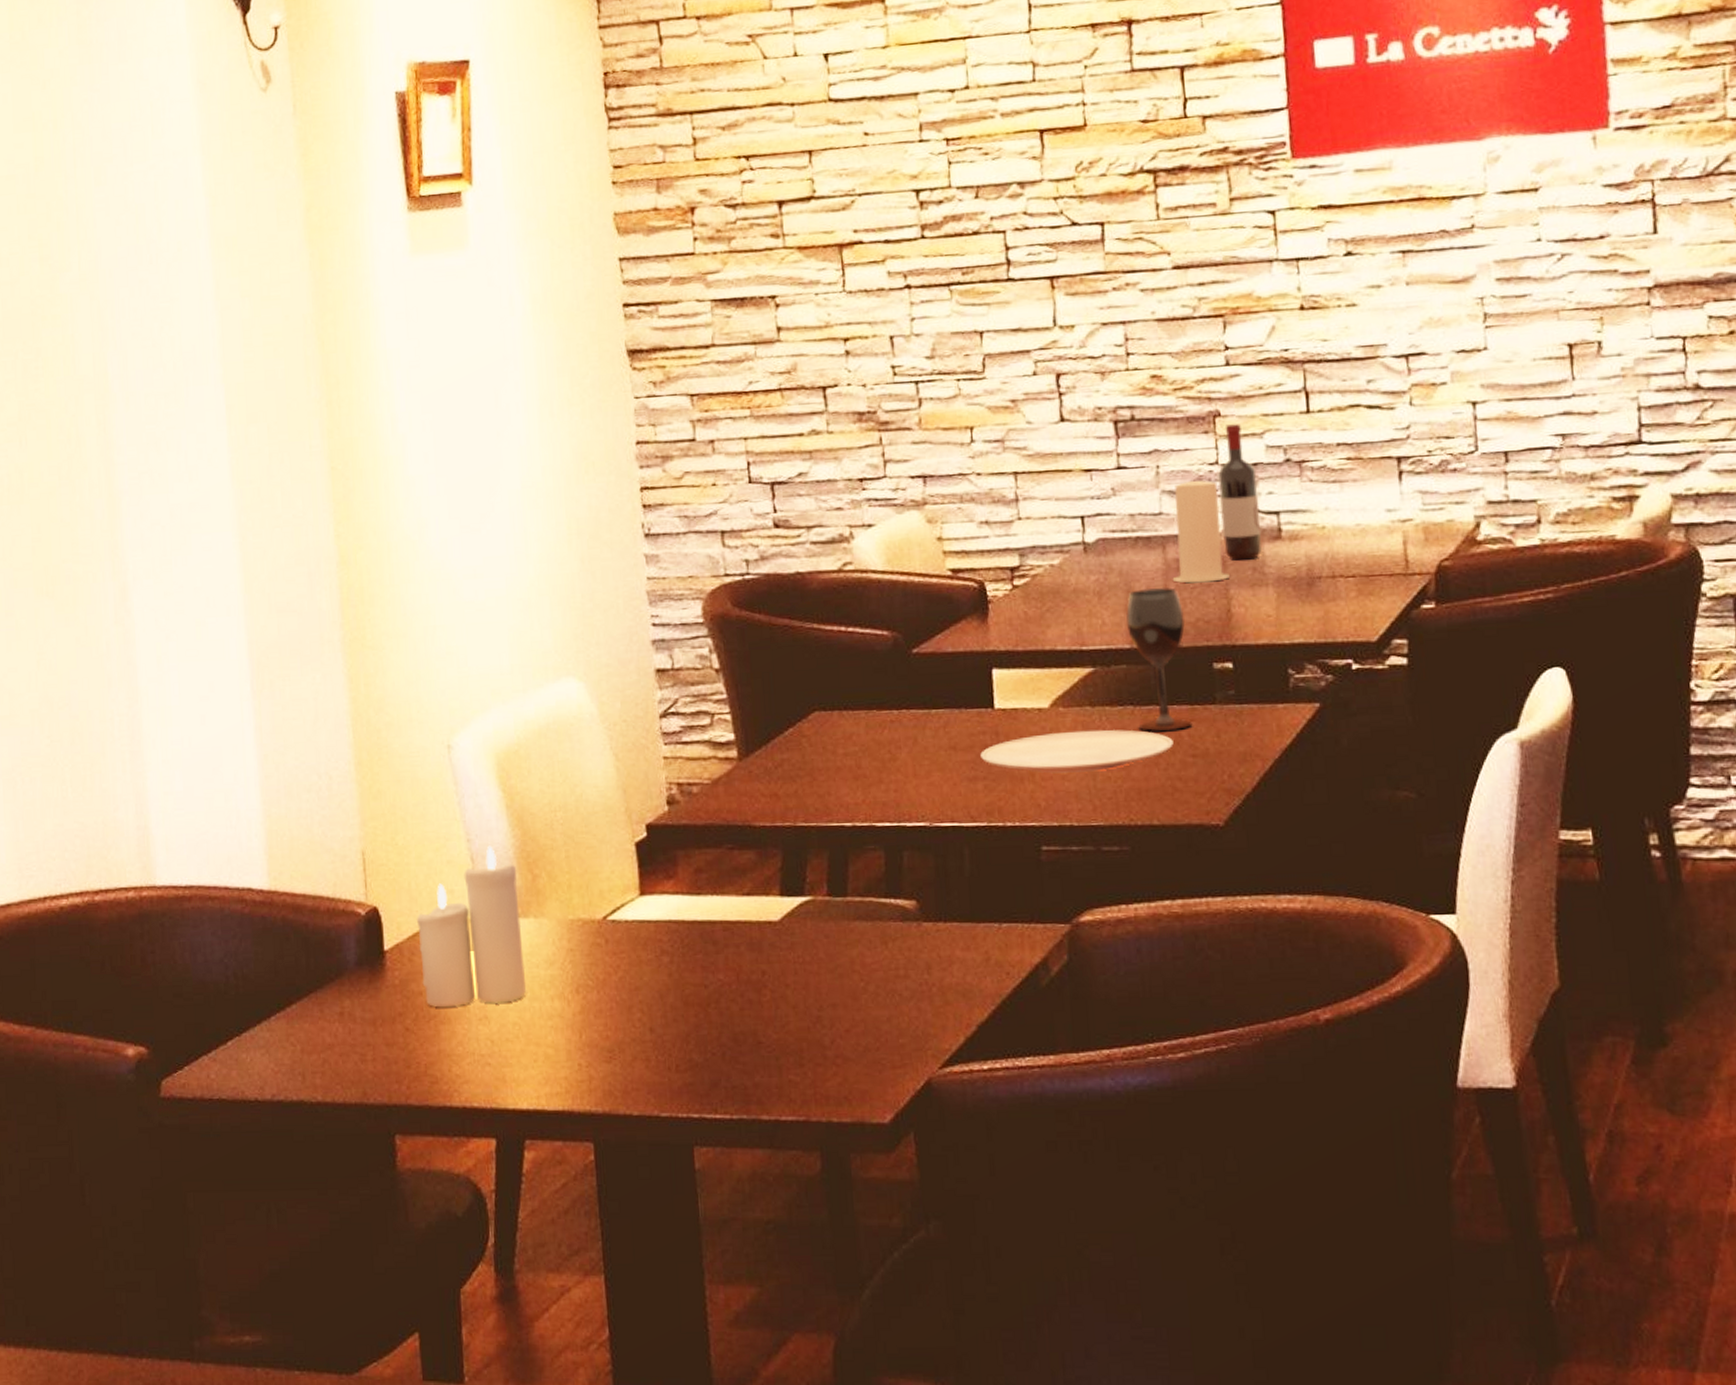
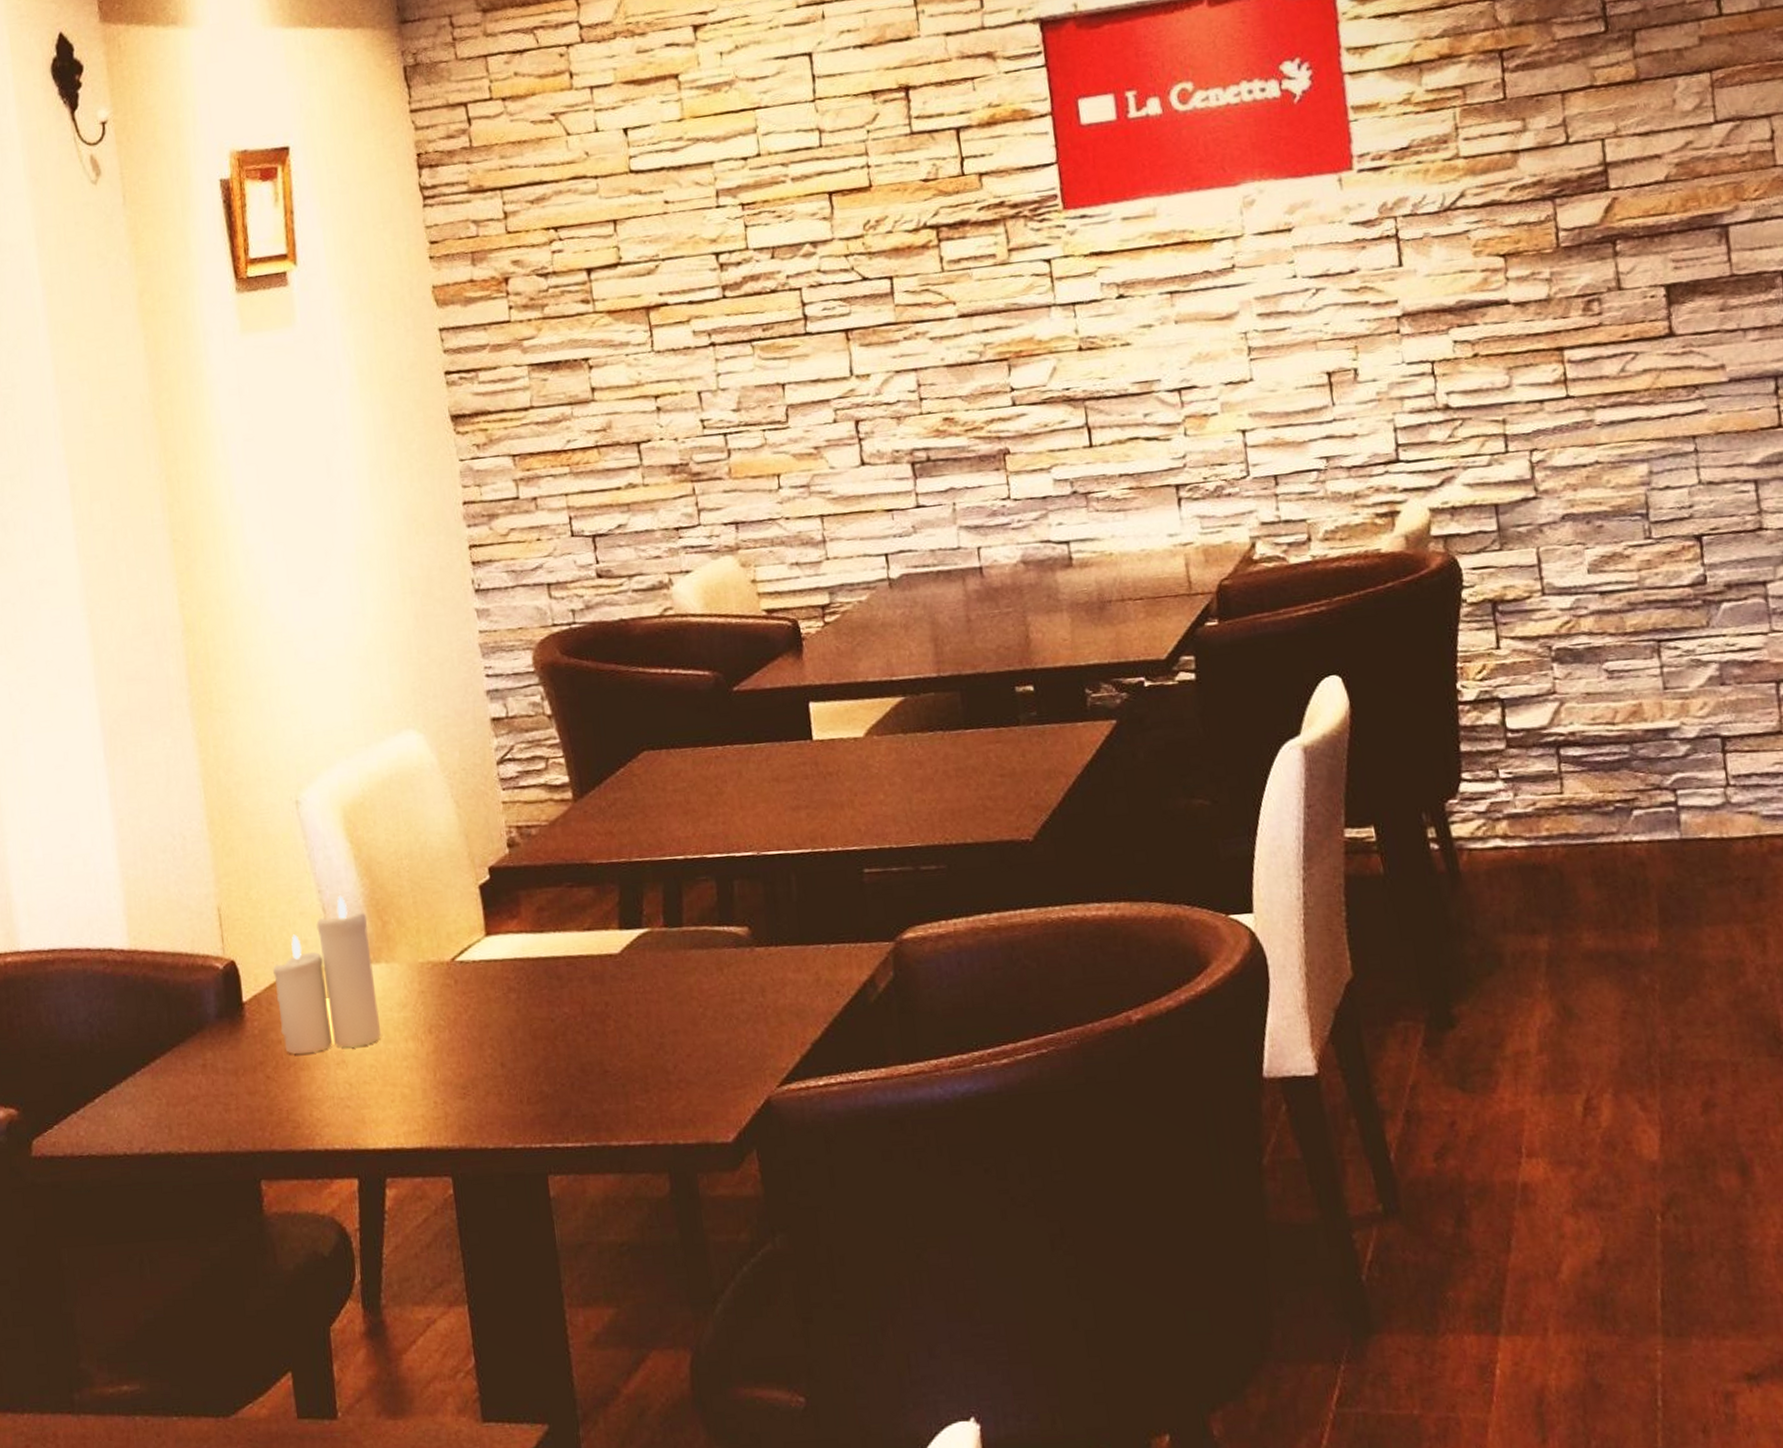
plate: present [980,729,1174,774] -> none [802,754,982,800]
wine glass: present [1126,588,1193,733] -> none [931,617,999,756]
candle: present [1172,480,1231,584] -> none [971,514,1028,613]
wine bottle: present [1218,424,1262,560] -> none [1010,460,1055,589]

